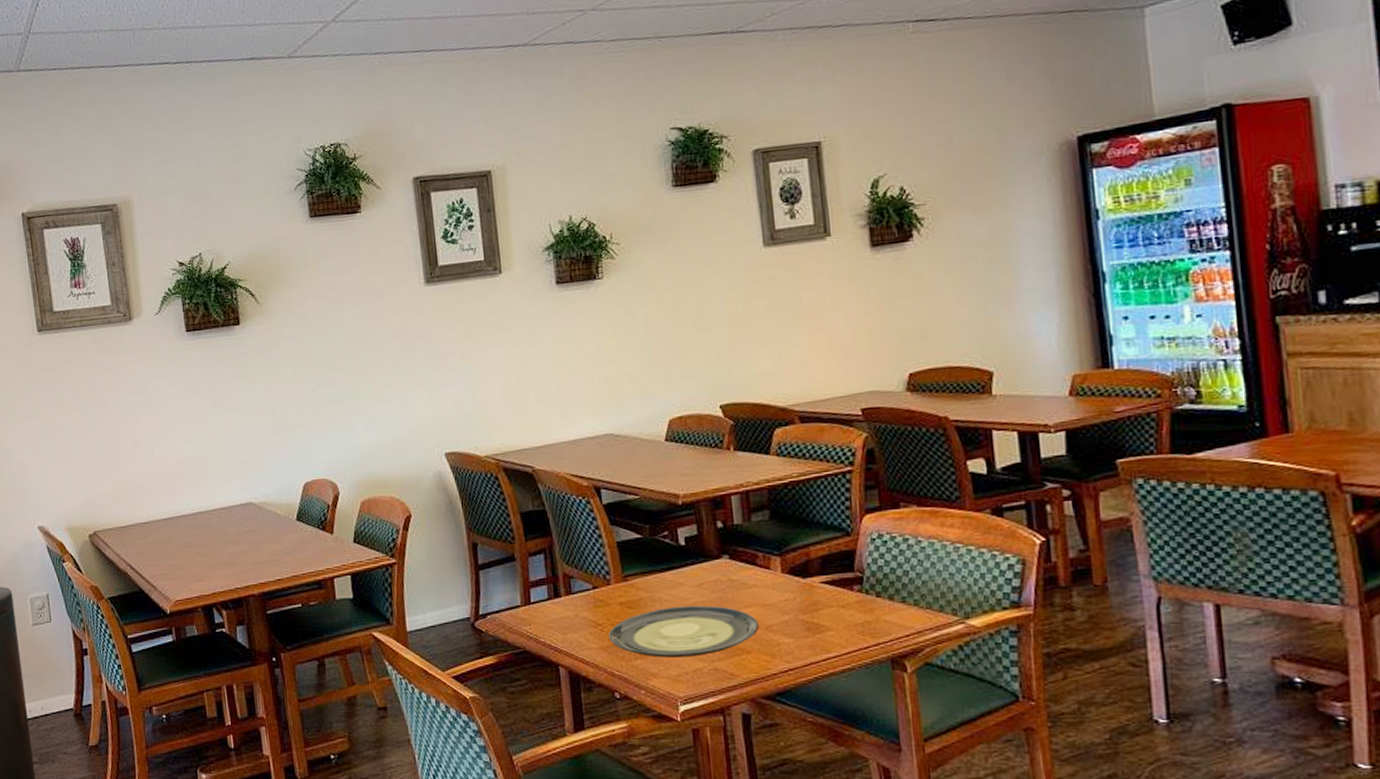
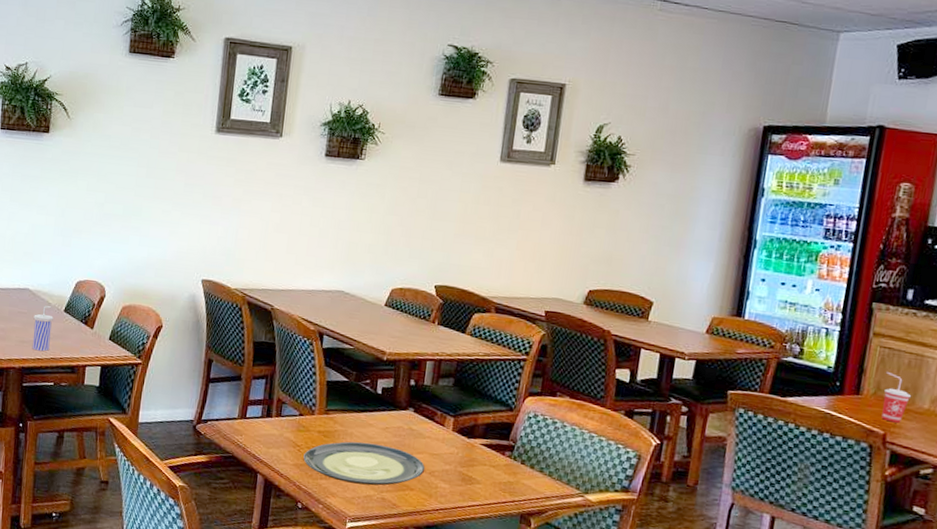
beverage cup: none [263,517,289,571] -> present [32,306,54,352]
beverage cup: none [1318,396,1360,459] -> present [881,371,912,423]

